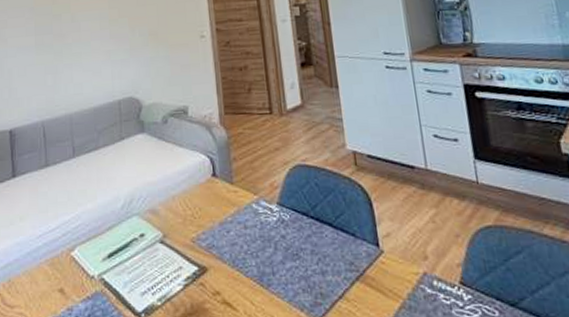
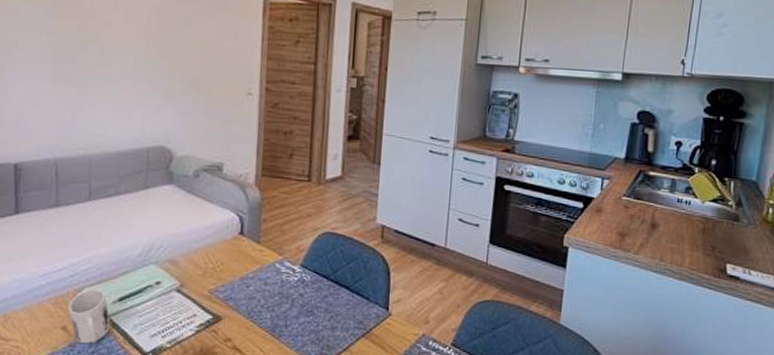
mug: none [63,247,104,307] -> present [68,289,111,344]

